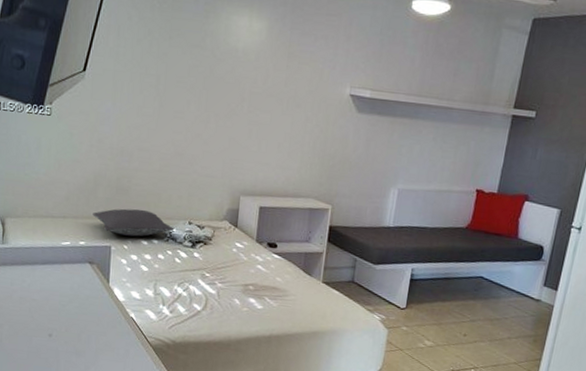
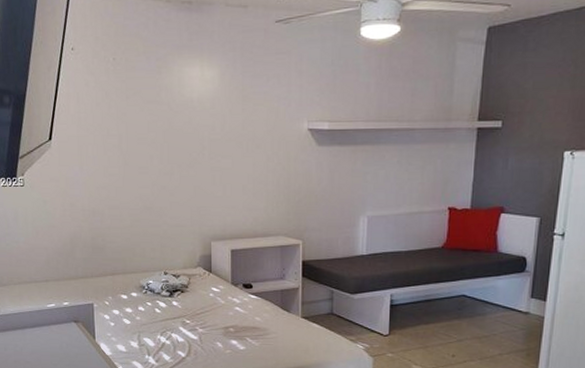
pillow: present [92,208,175,237] -> none [73,265,152,292]

